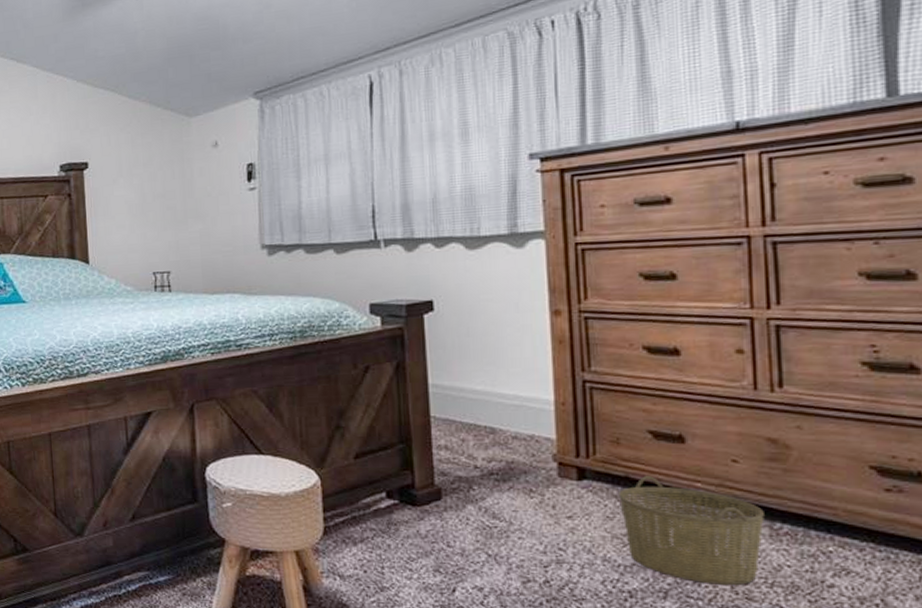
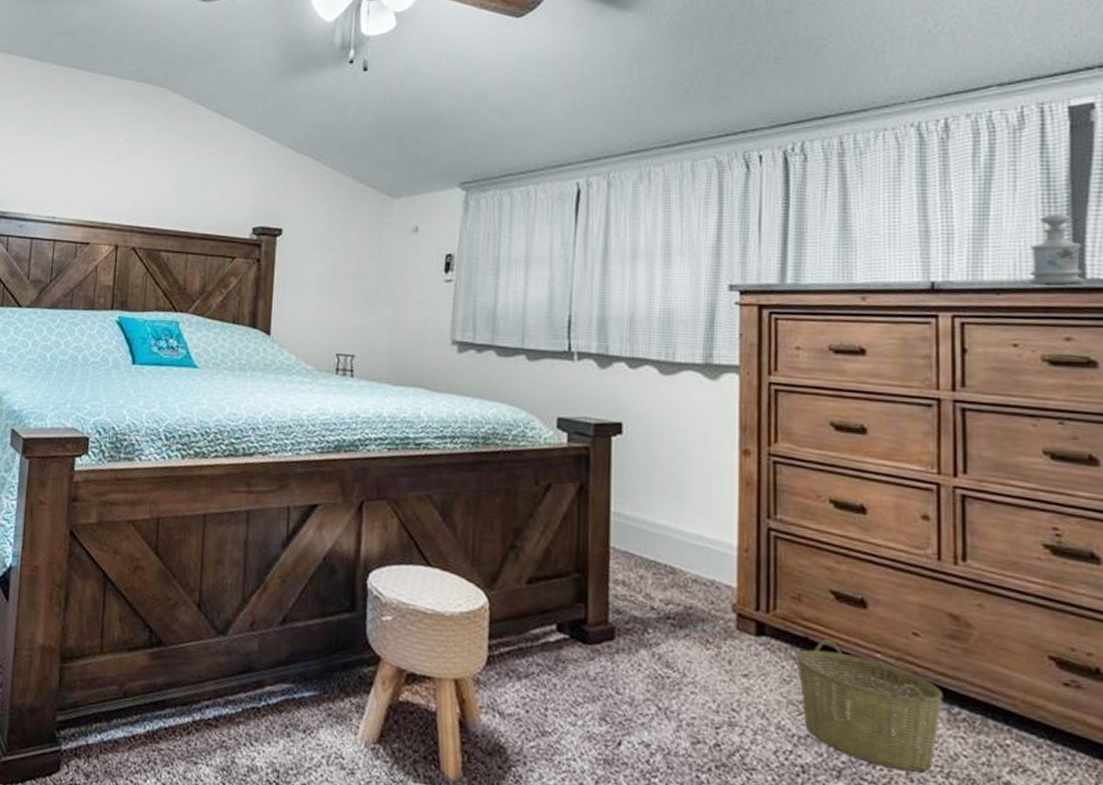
perfume bottle: none [837,32,897,109] -> present [1027,213,1084,285]

